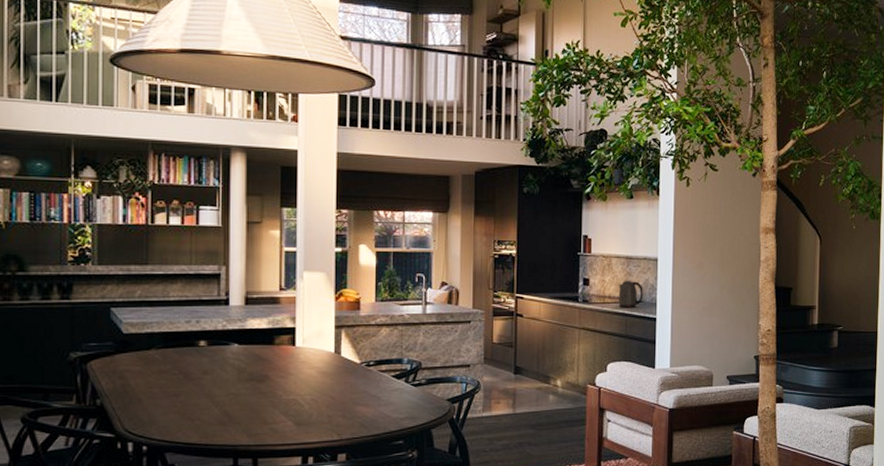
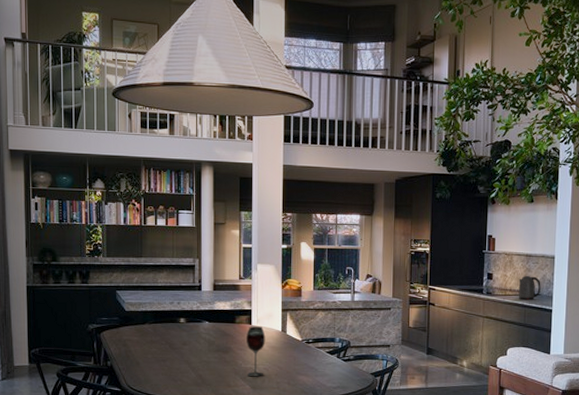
wineglass: none [289,348,314,411] -> present [247,326,266,377]

